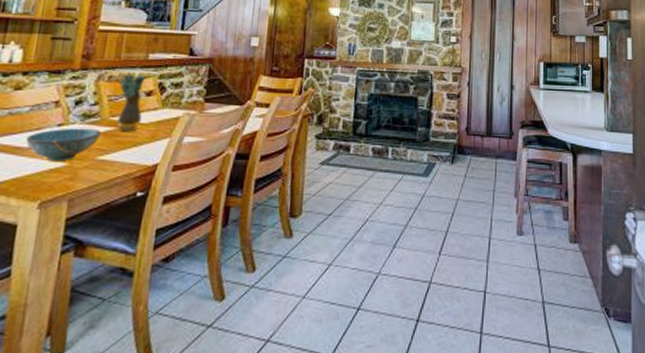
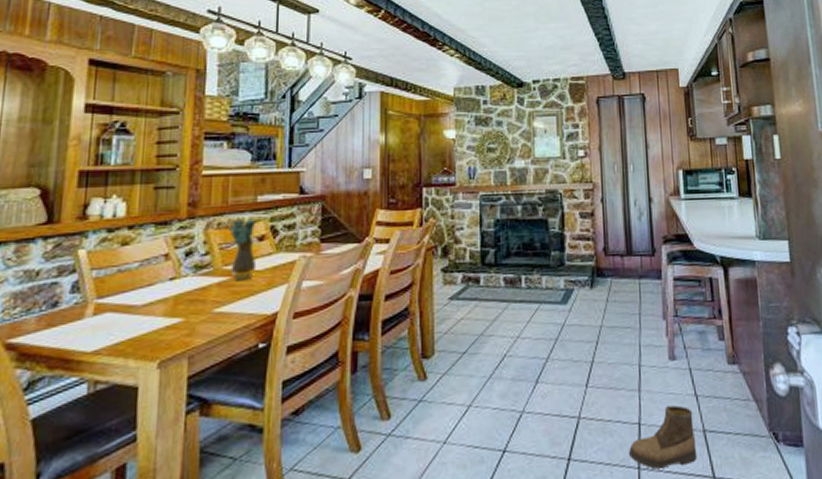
decorative bowl: present [26,128,102,162] -> none [139,279,216,319]
boot: none [472,277,535,335] -> present [628,405,697,469]

